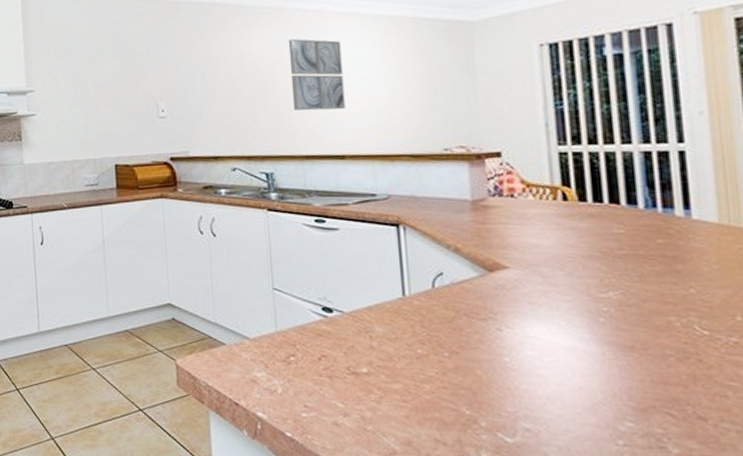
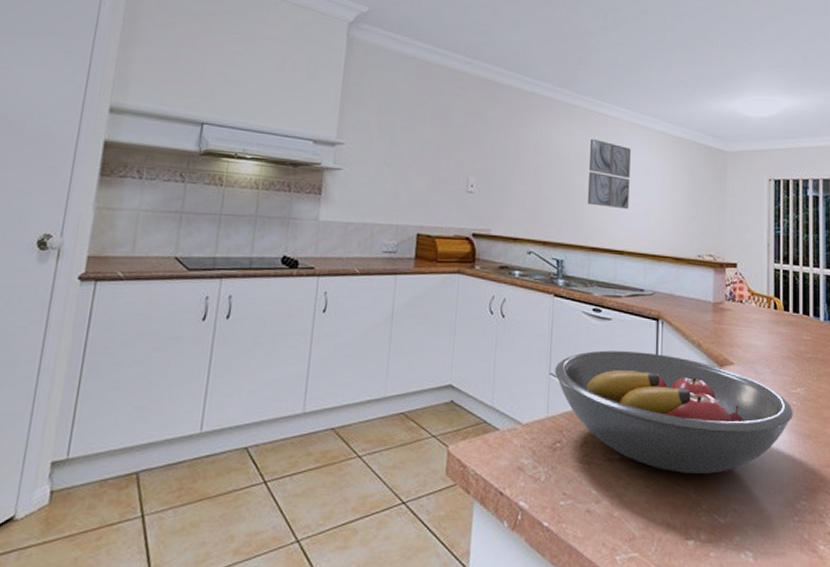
fruit bowl: none [279,261,605,389] -> present [555,350,793,474]

